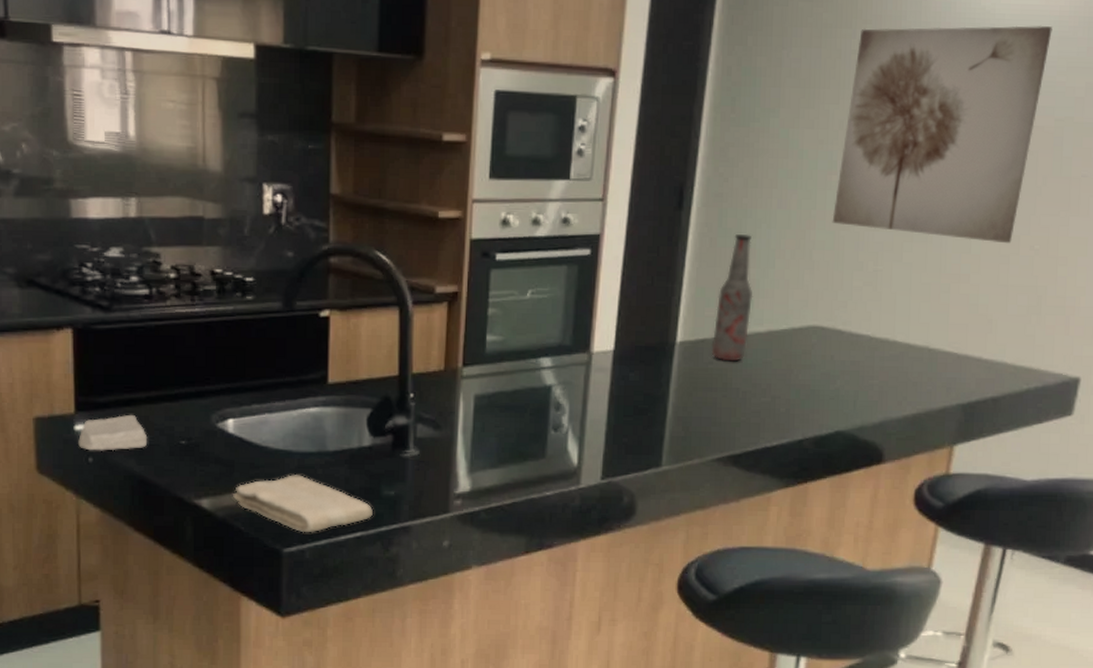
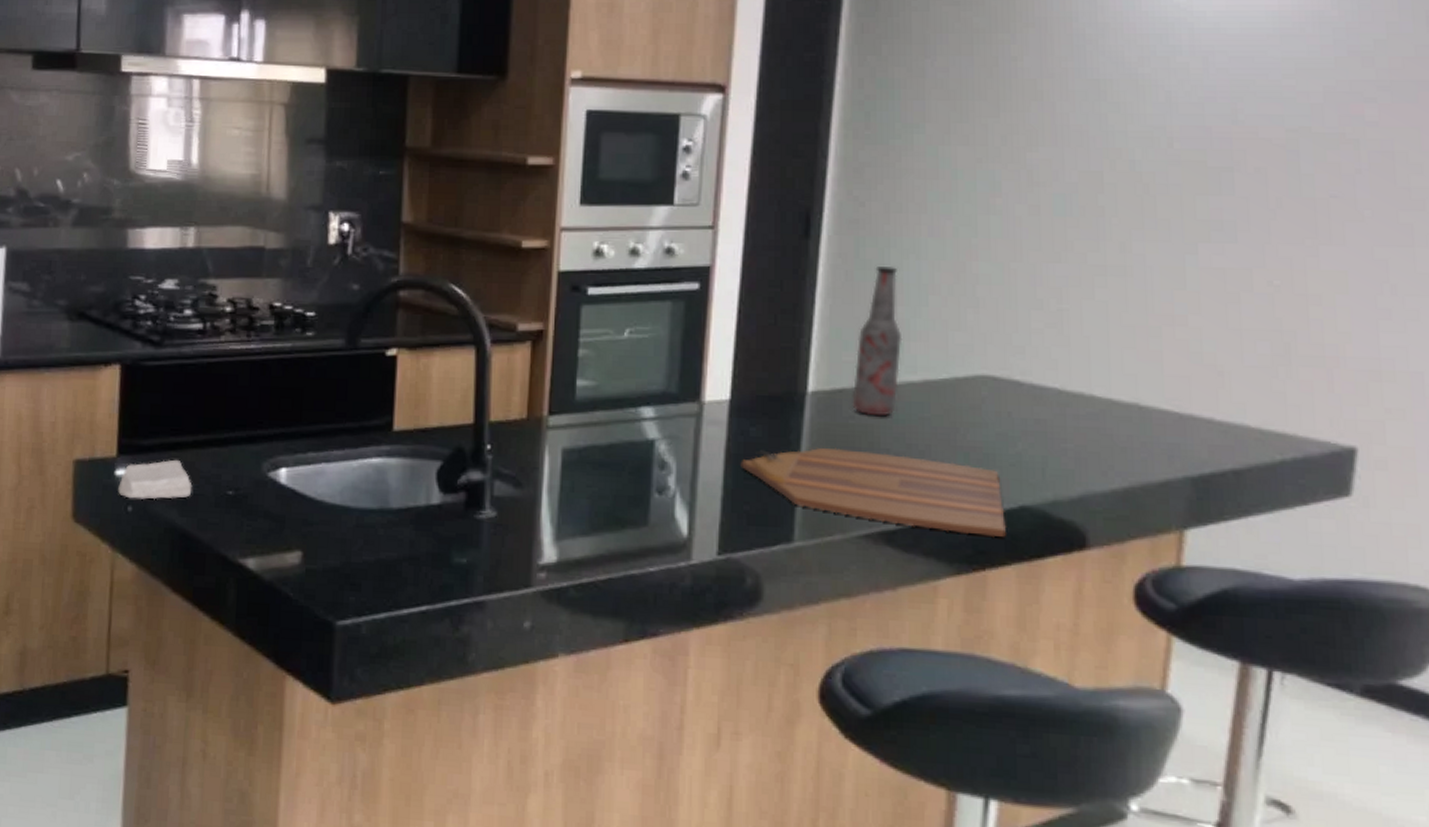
washcloth: present [233,474,373,533] -> none [282,534,441,604]
cutting board: none [621,388,825,457] -> present [740,447,1006,538]
wall art: present [832,25,1052,244] -> none [999,22,1271,278]

